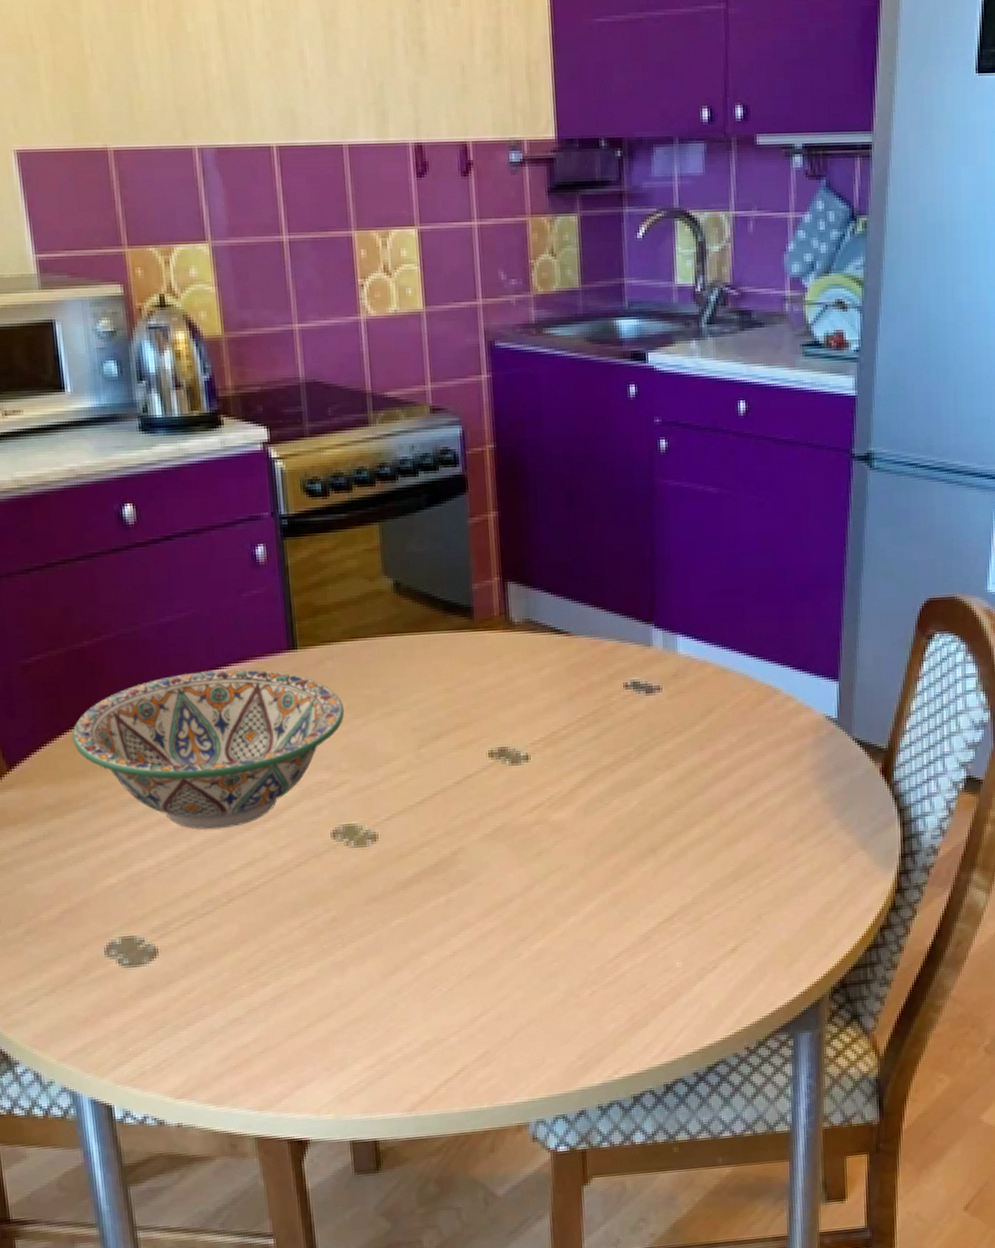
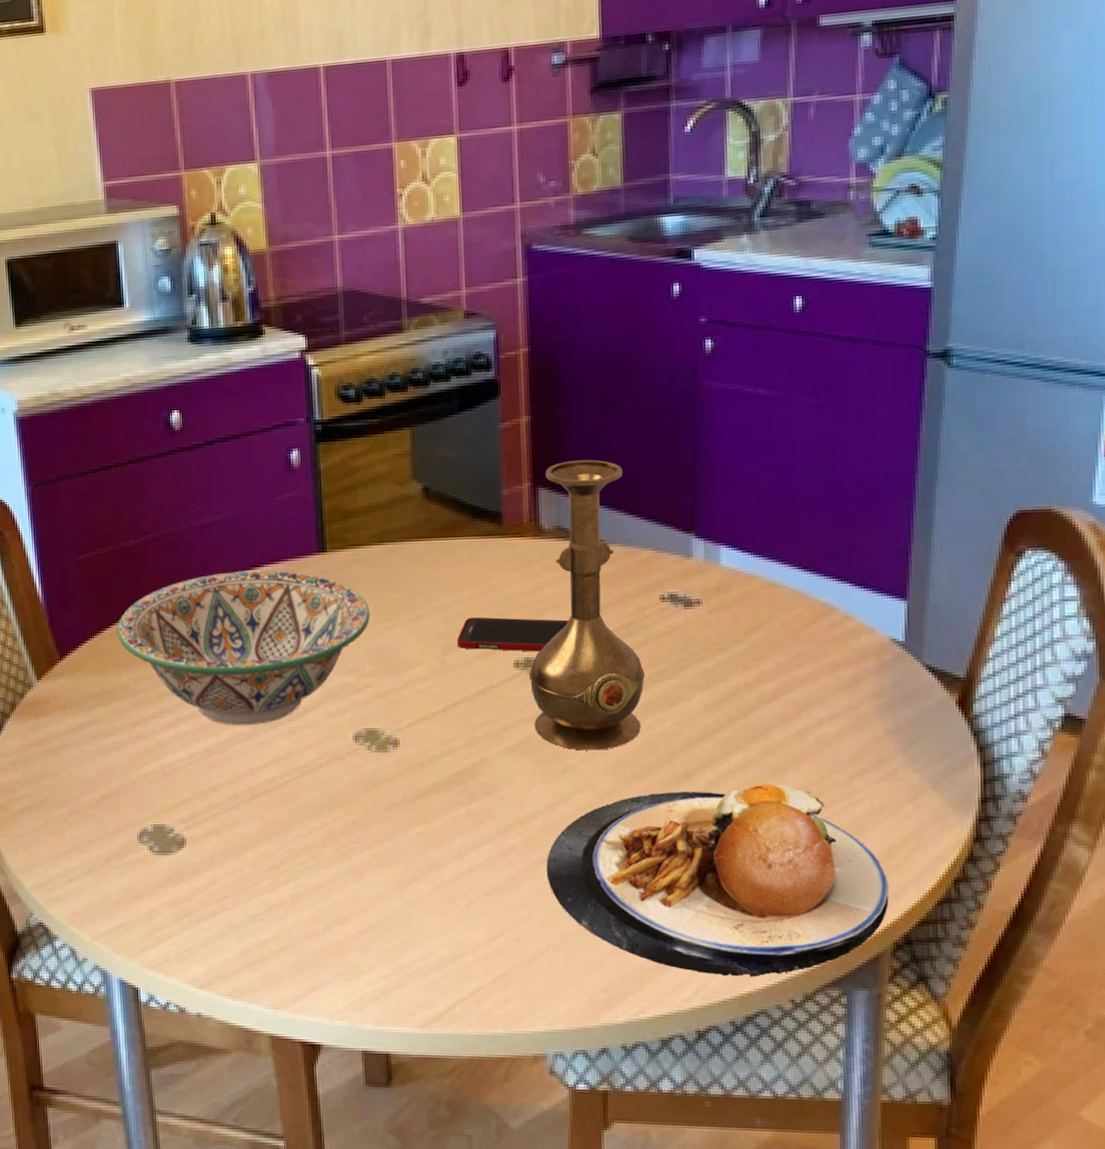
cell phone: none [432,709,539,742] -> present [456,617,568,652]
vase: none [503,554,612,834] -> present [528,459,646,751]
plate: none [524,853,827,1033] -> present [546,784,889,977]

